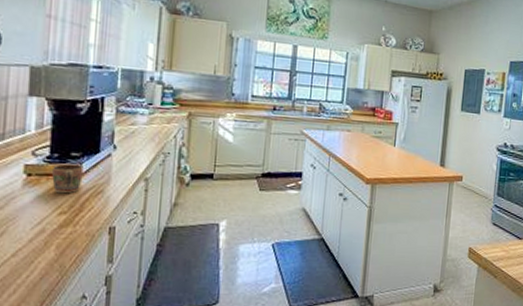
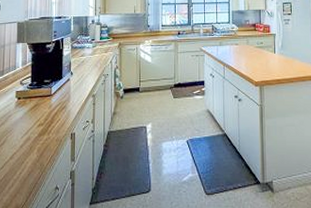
mug: present [52,163,84,194] -> none [33,88,52,111]

